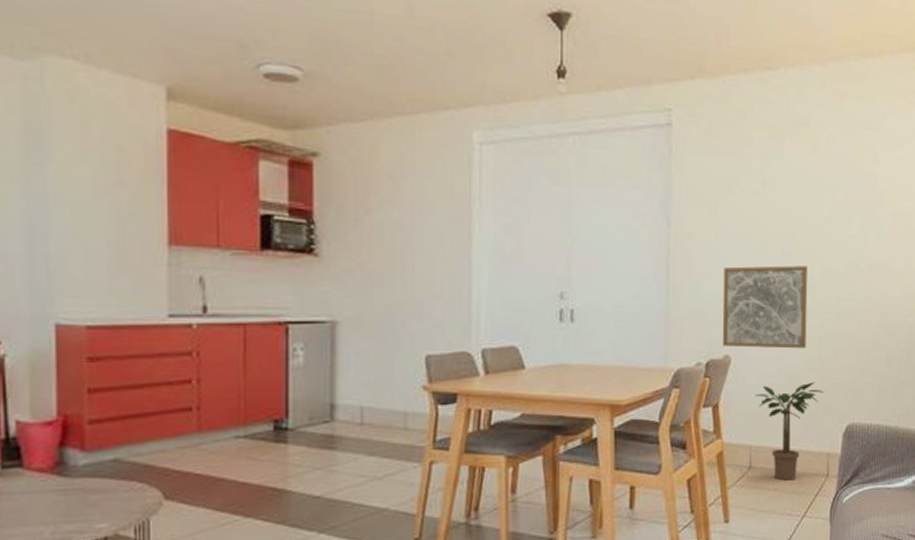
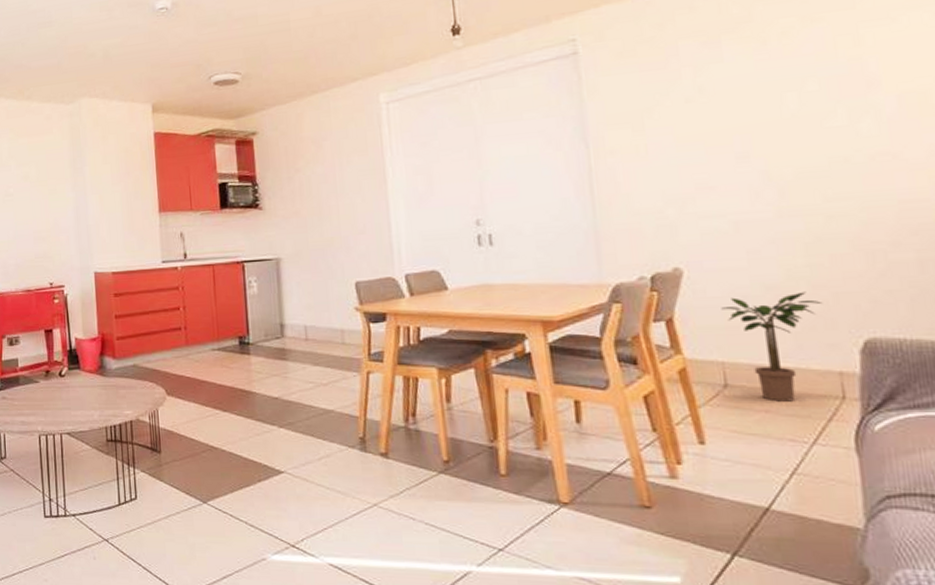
wall art: present [722,265,808,349] -> none [660,167,786,259]

